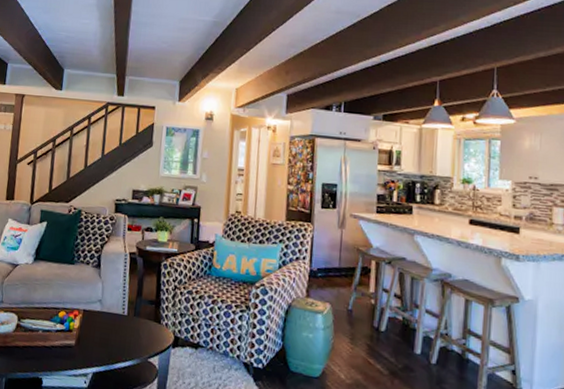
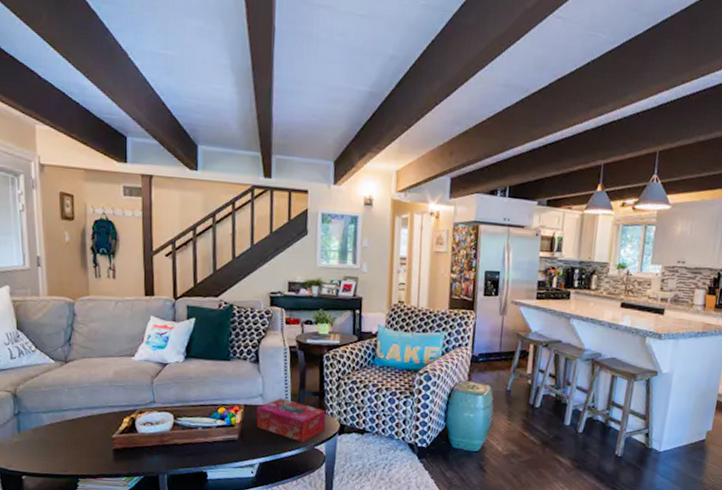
tissue box: none [93,305,161,354] -> present [256,398,326,443]

